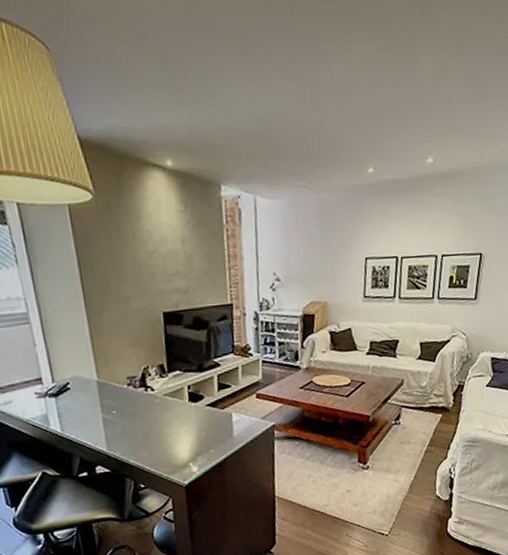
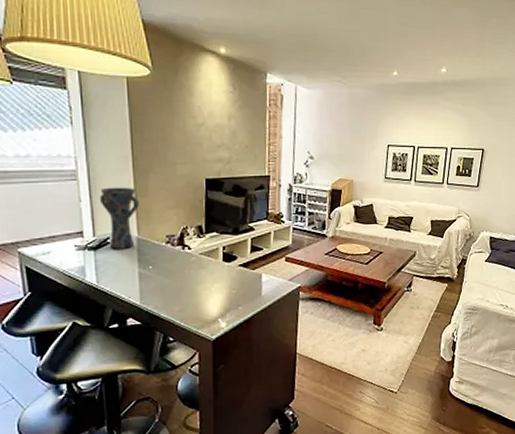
vase: none [53,327,96,395] -> present [99,187,139,249]

